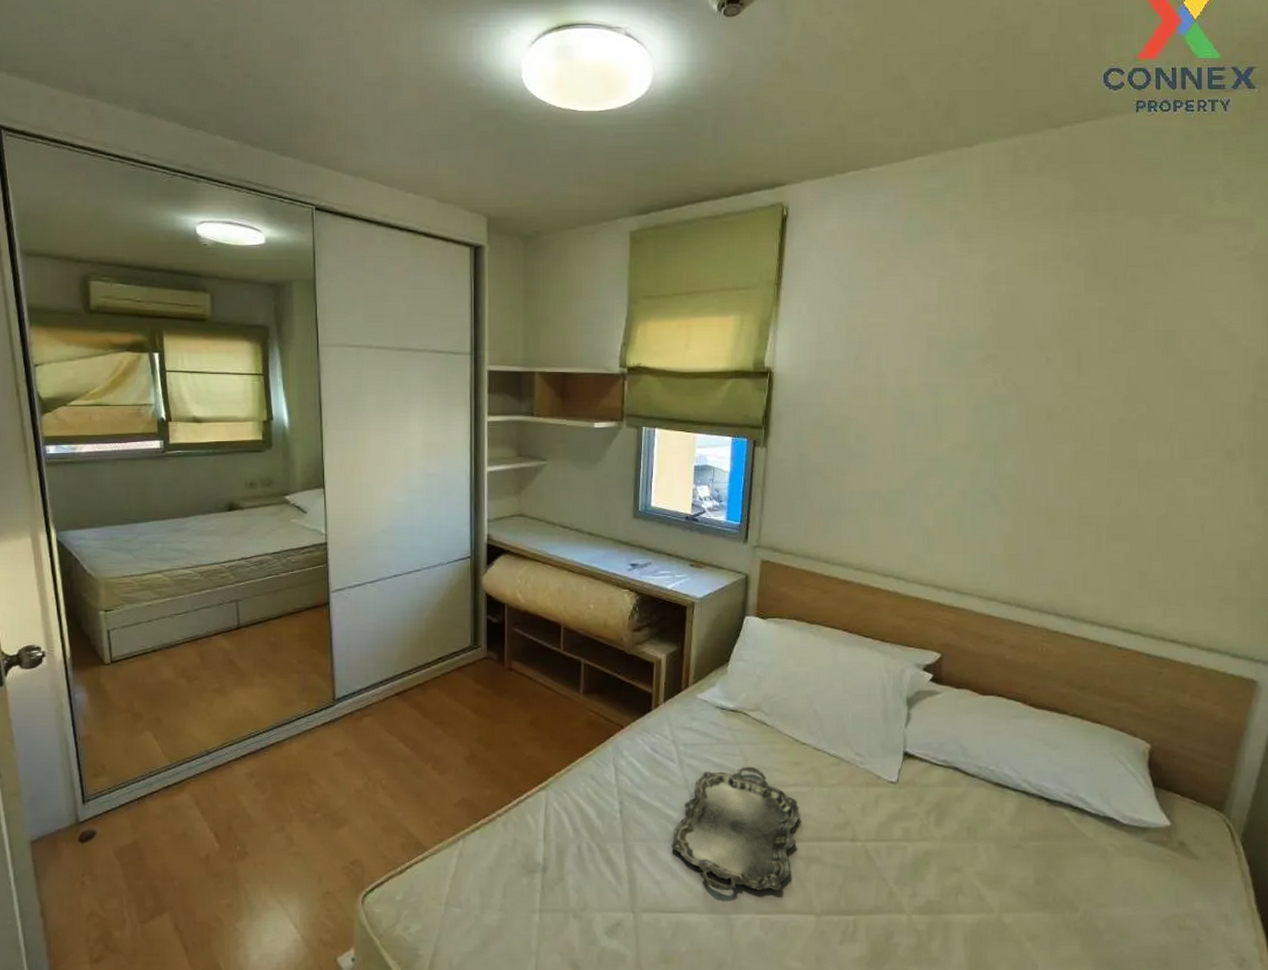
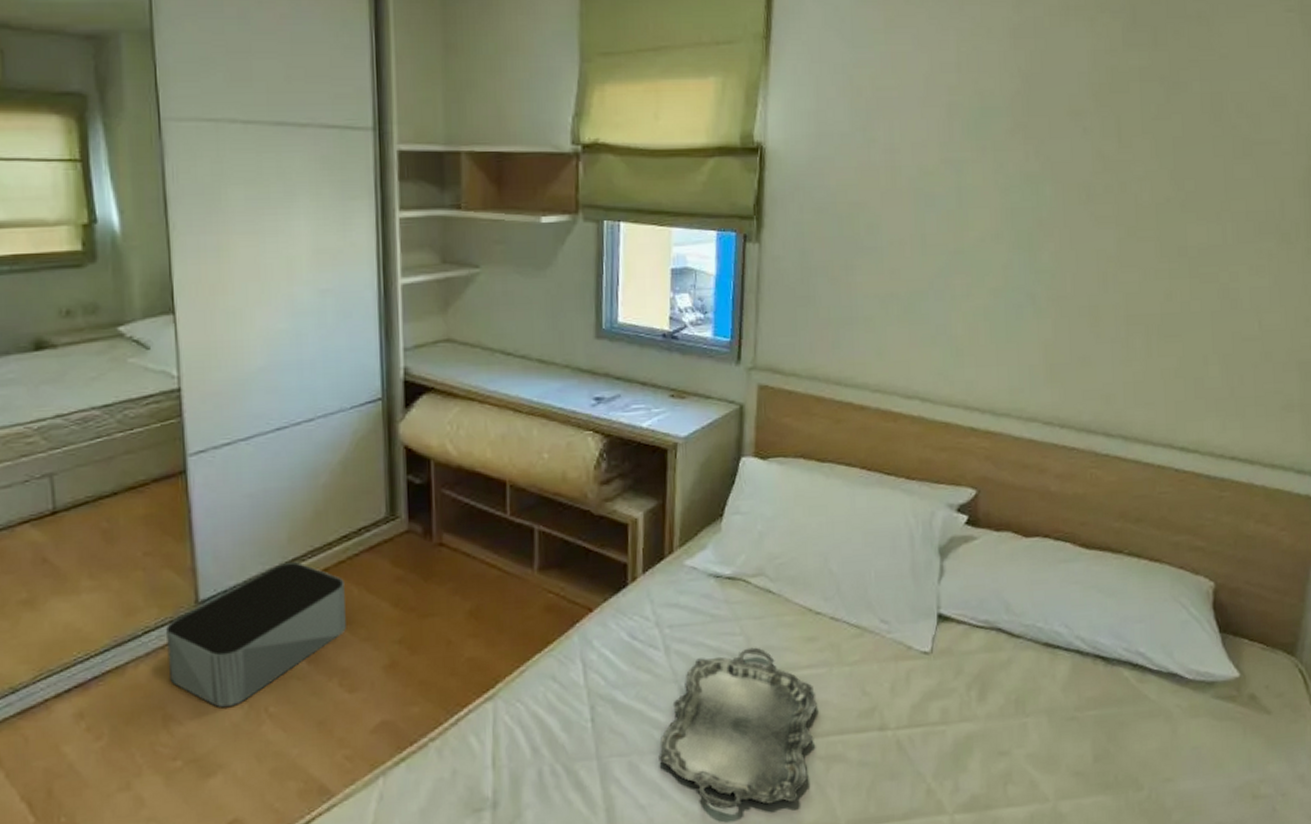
storage bin: none [312,675,439,777] -> present [166,562,346,707]

